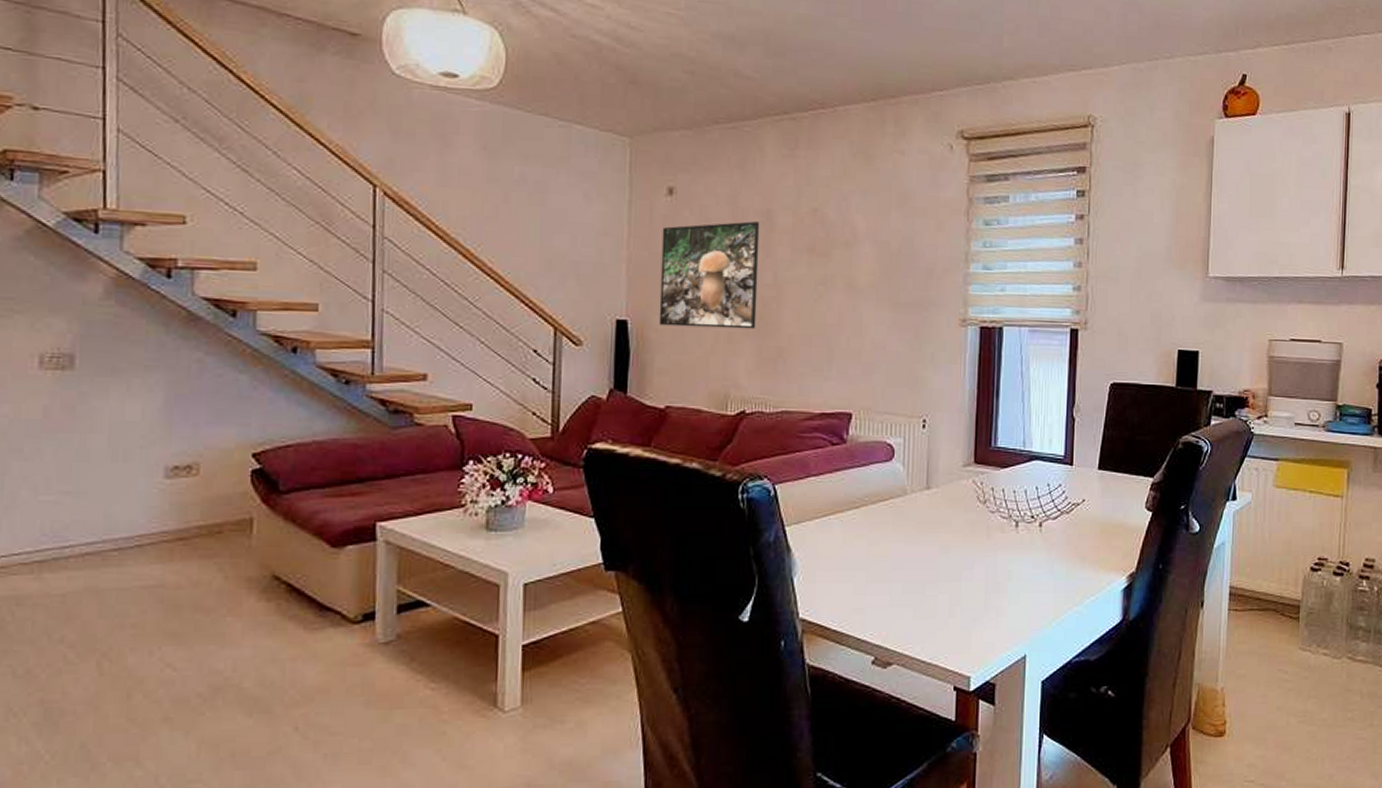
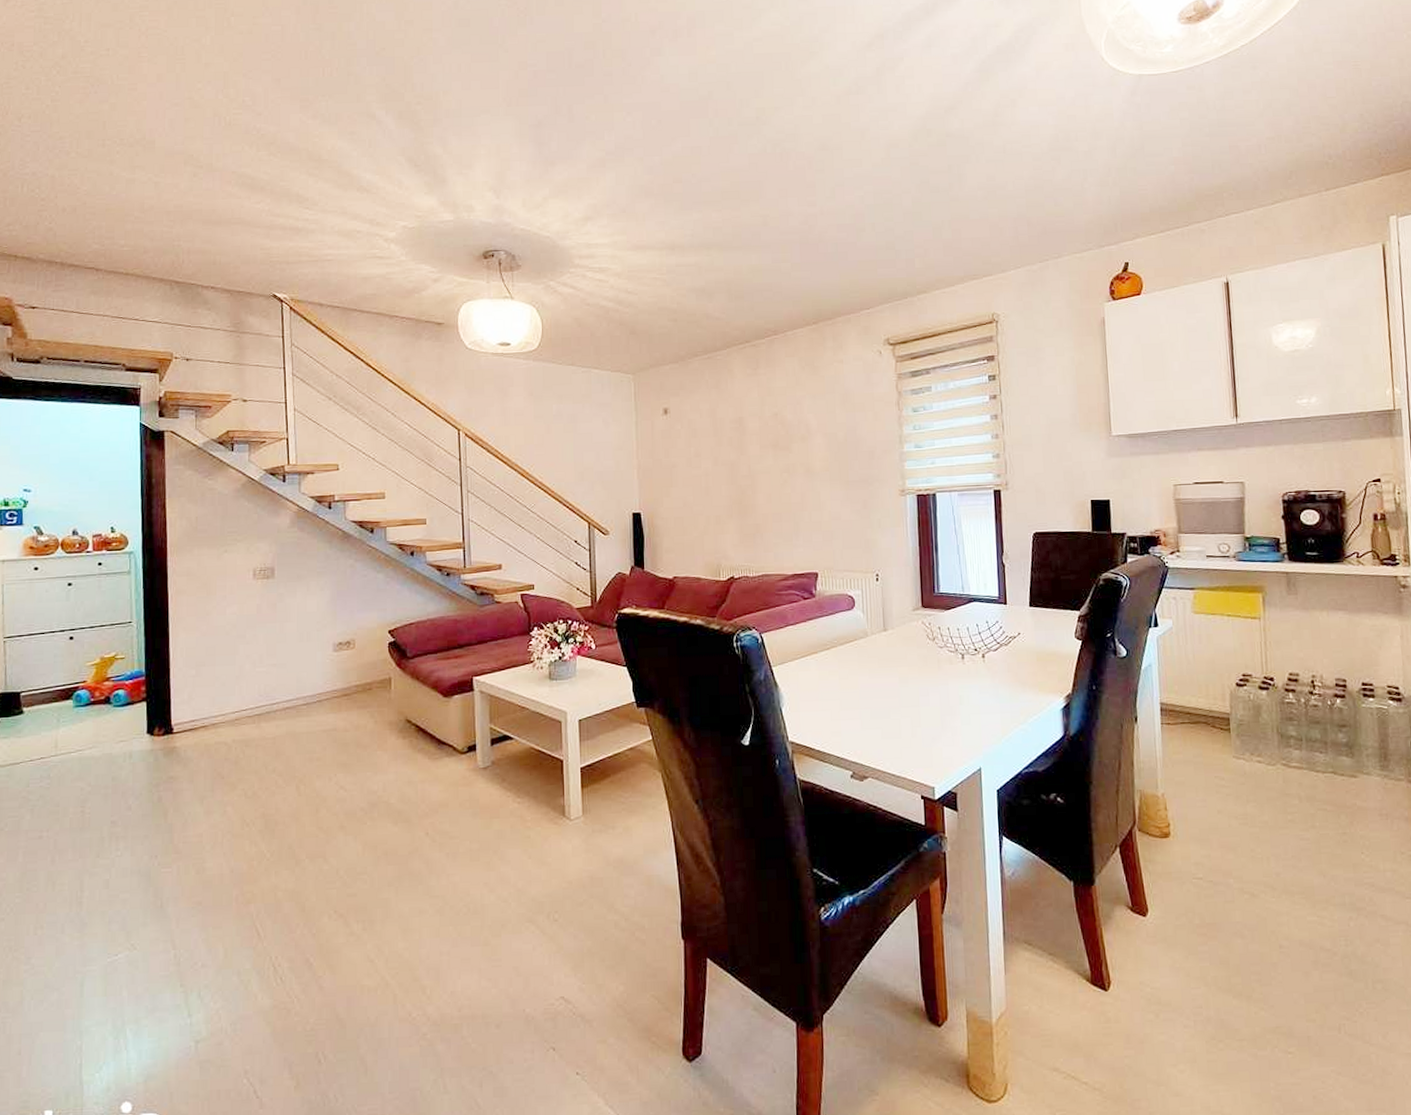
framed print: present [658,221,760,330] -> none [661,428,737,515]

